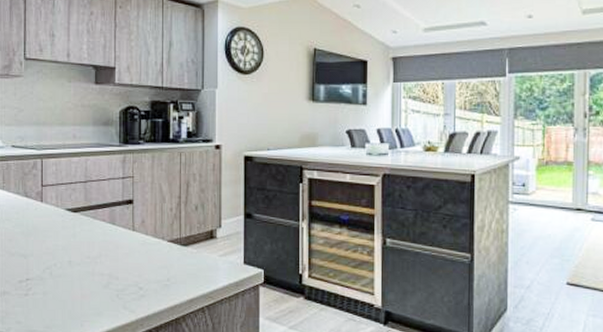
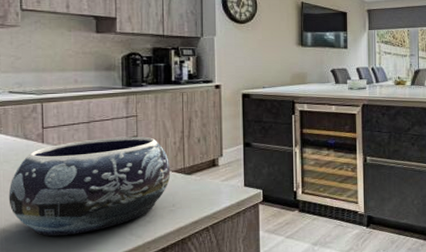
decorative bowl: none [9,199,166,303] -> present [8,136,171,237]

